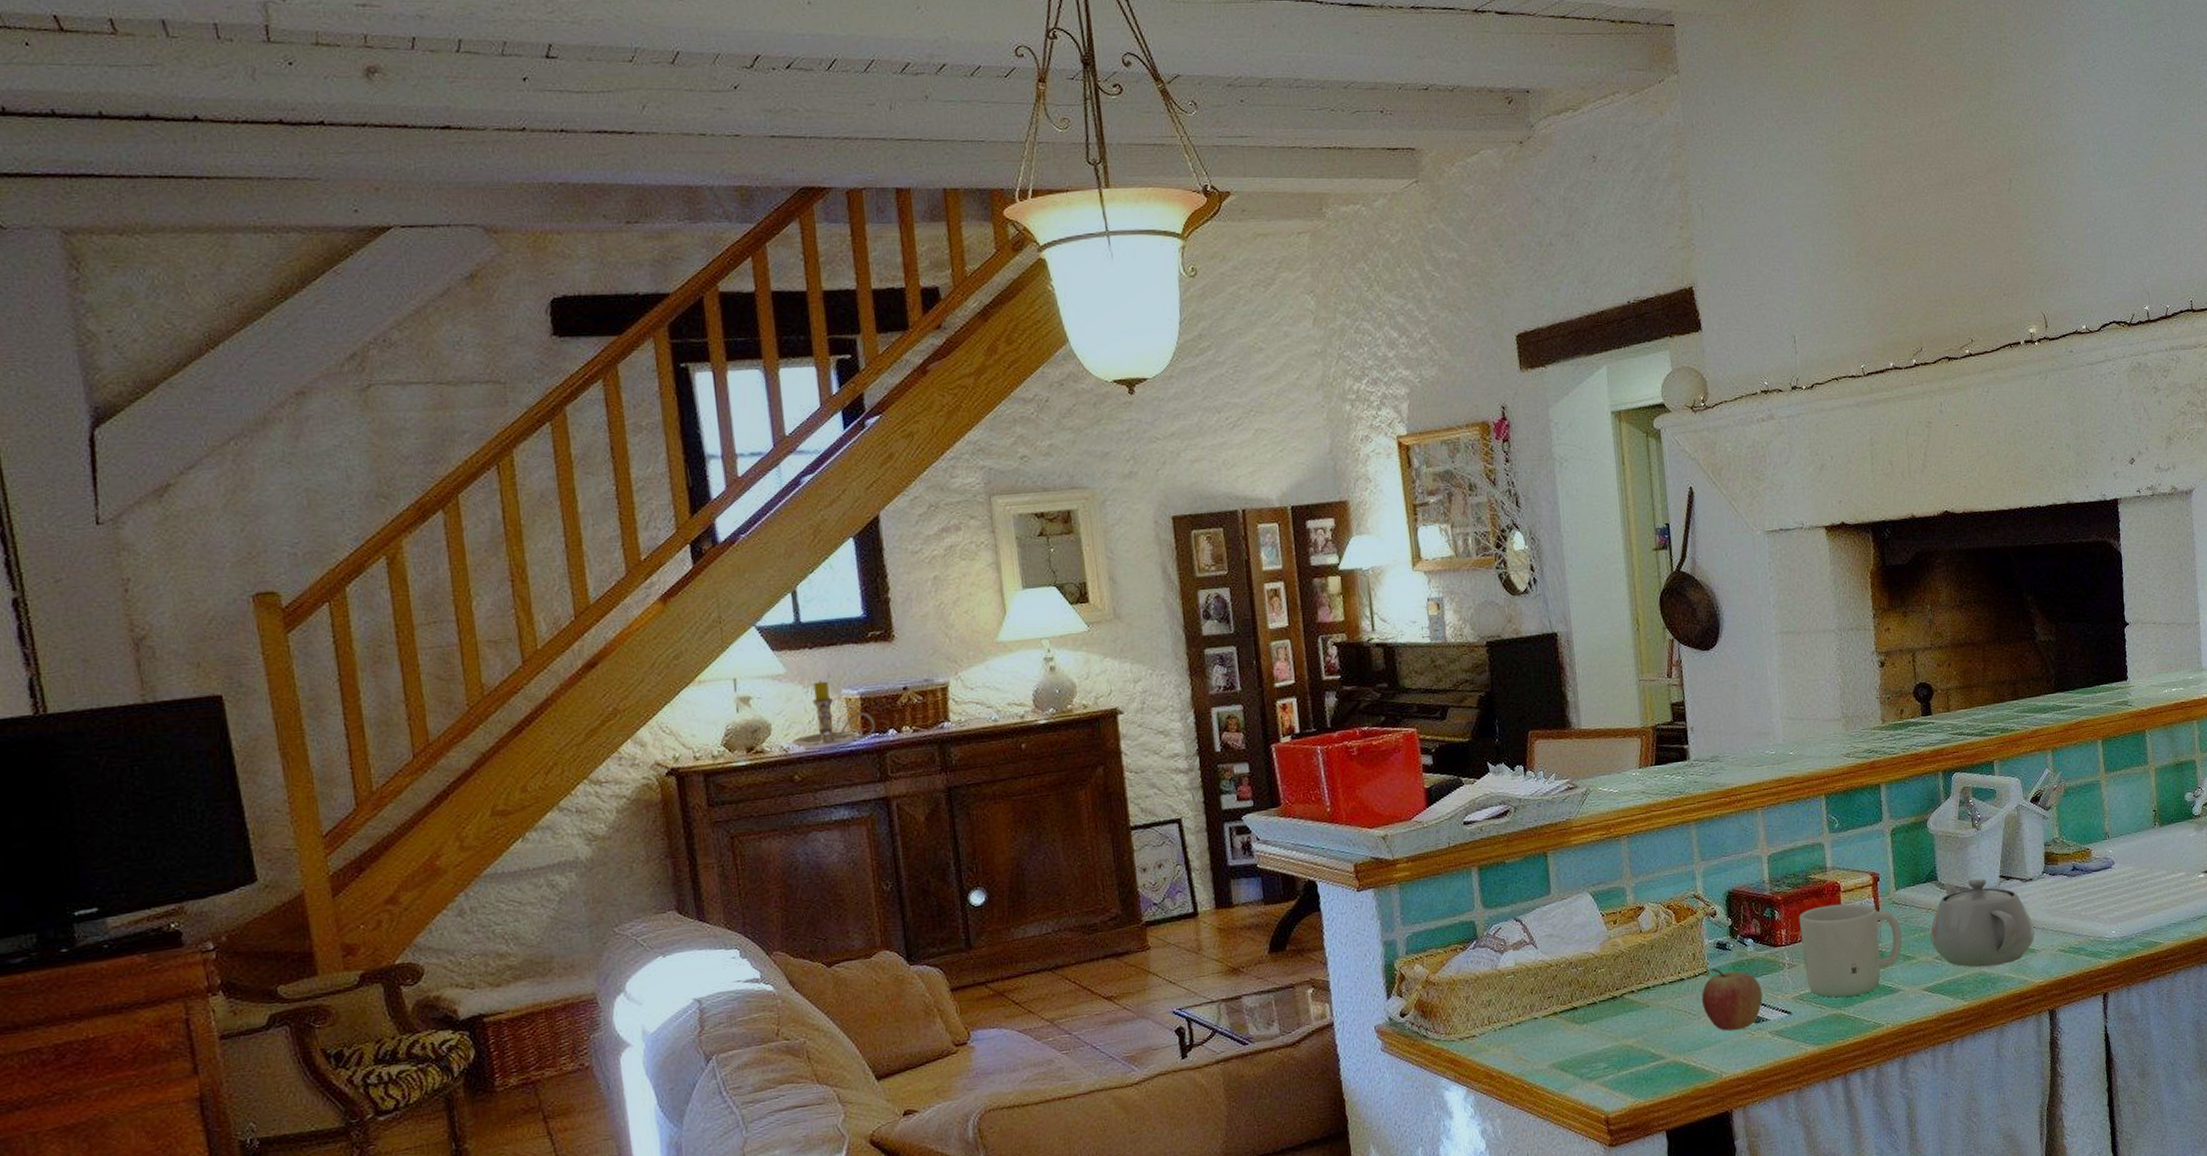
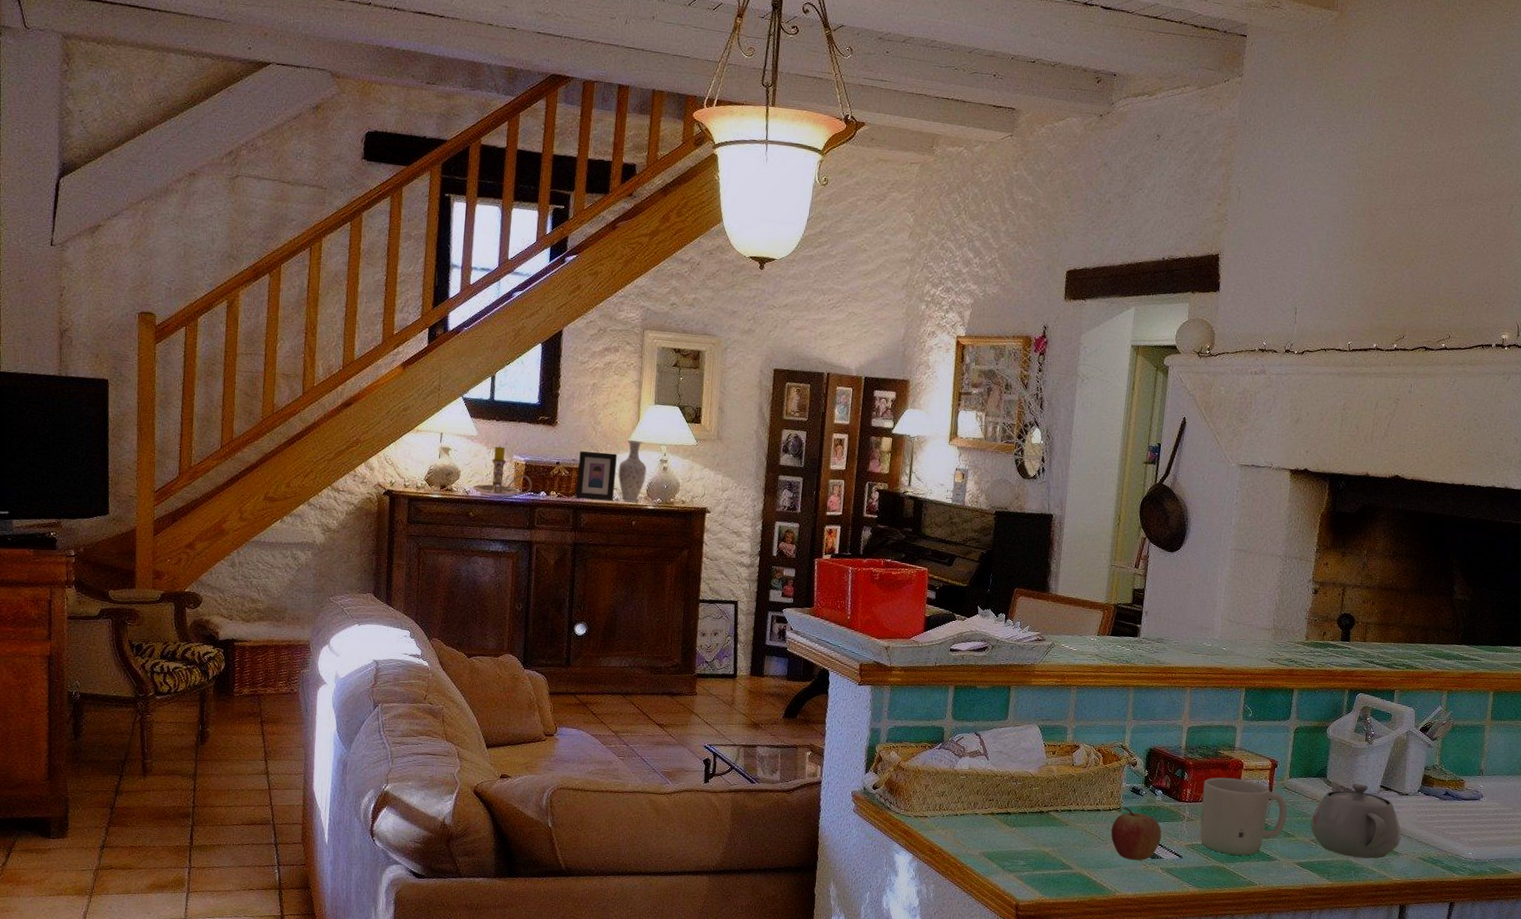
picture frame: none [933,661,990,729] -> present [576,451,617,502]
vase: none [989,640,1029,721] -> present [618,440,647,503]

